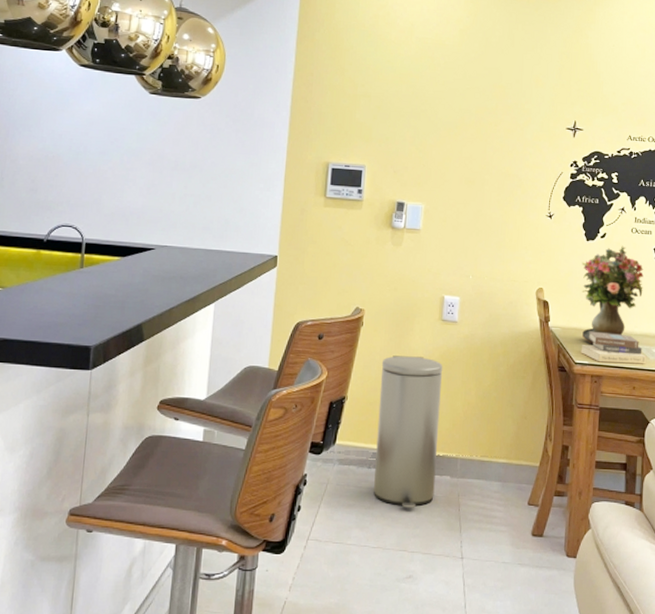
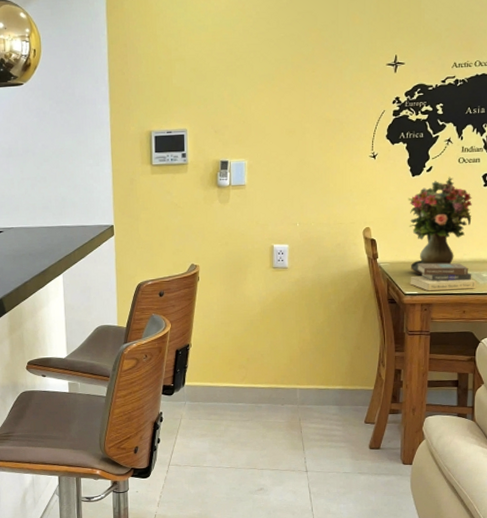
pedal bin: present [374,355,443,508] -> none [219,303,278,434]

